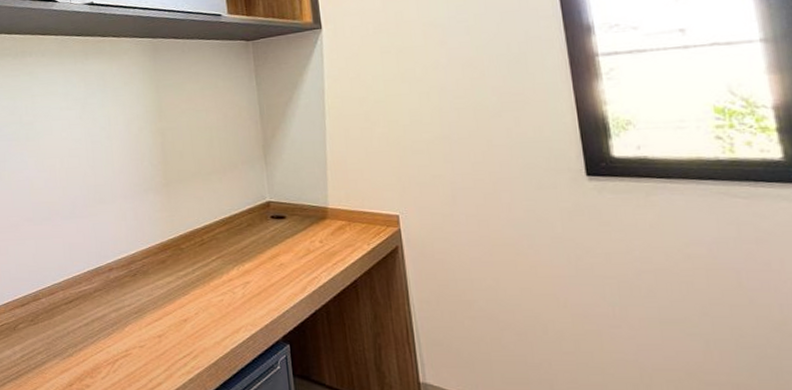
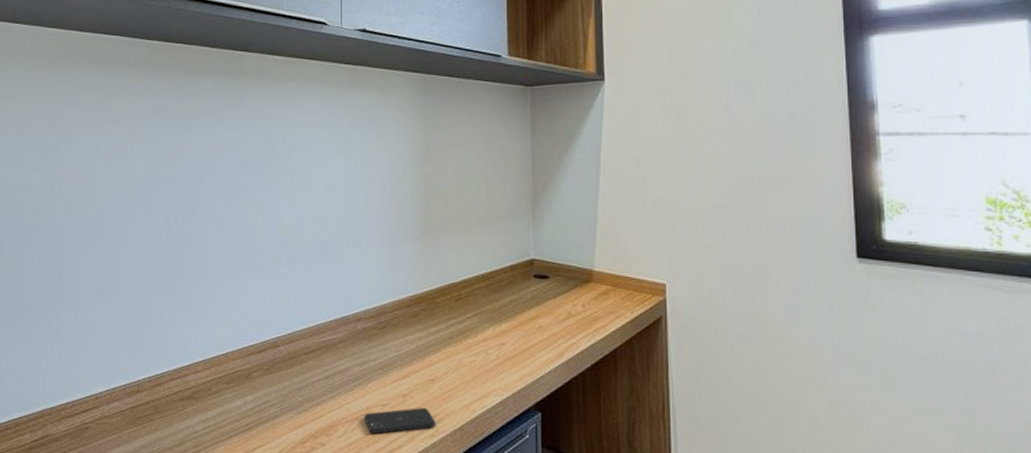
smartphone: none [124,347,191,374] -> present [364,408,436,434]

